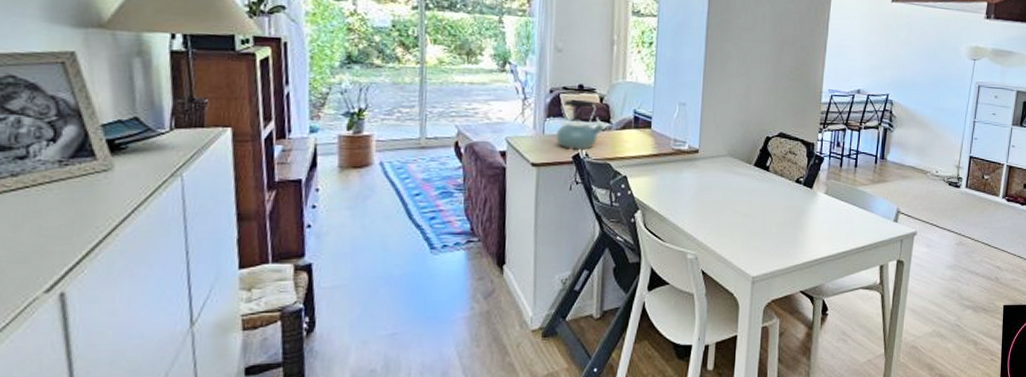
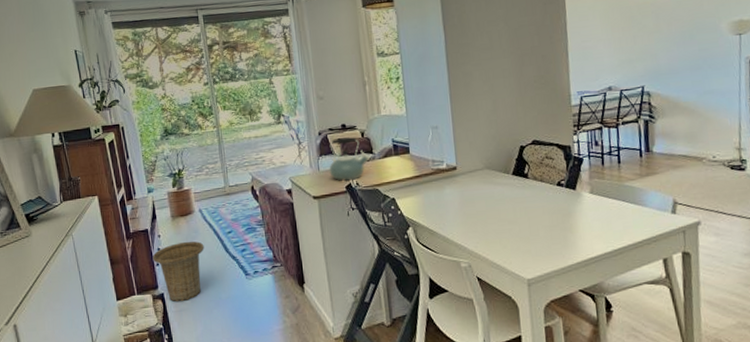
basket: none [302,200,380,276] -> present [152,241,204,302]

